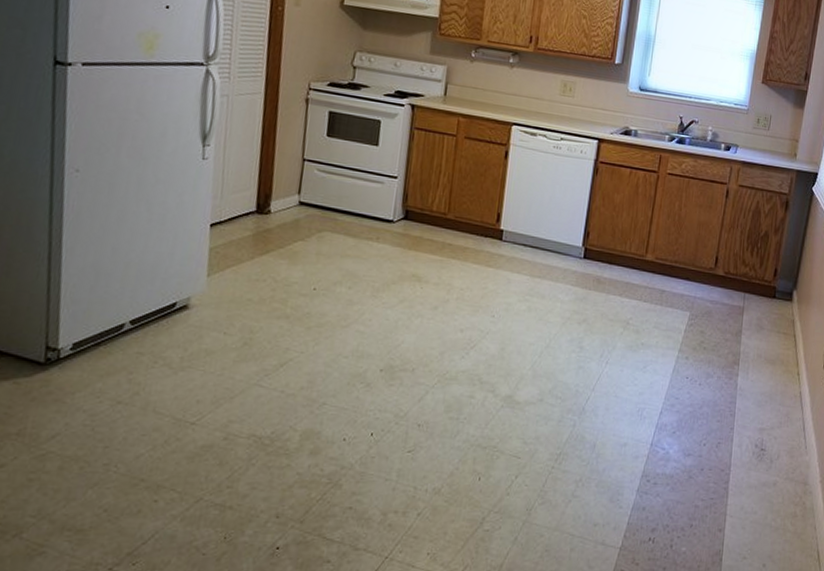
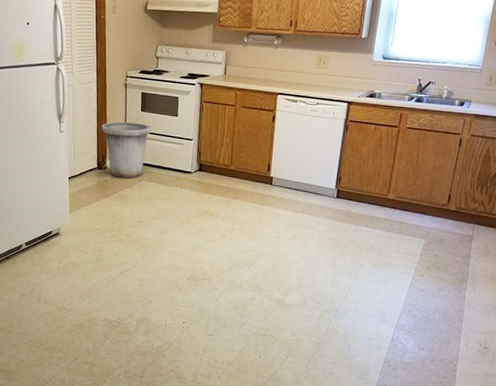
trash can: none [266,149,342,228] -> present [101,122,152,179]

